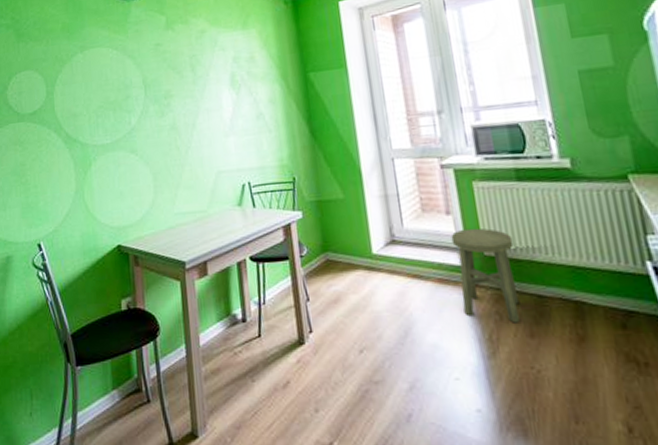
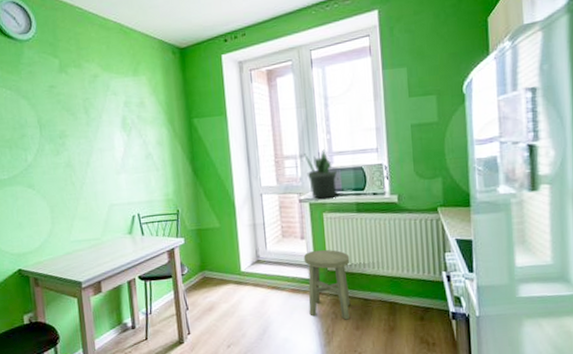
planter: none [443,103,492,164] -> present [304,149,340,199]

